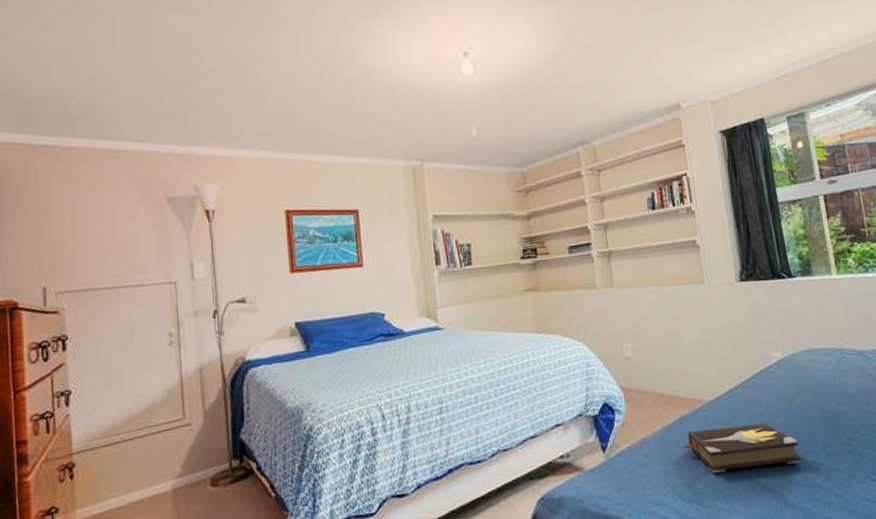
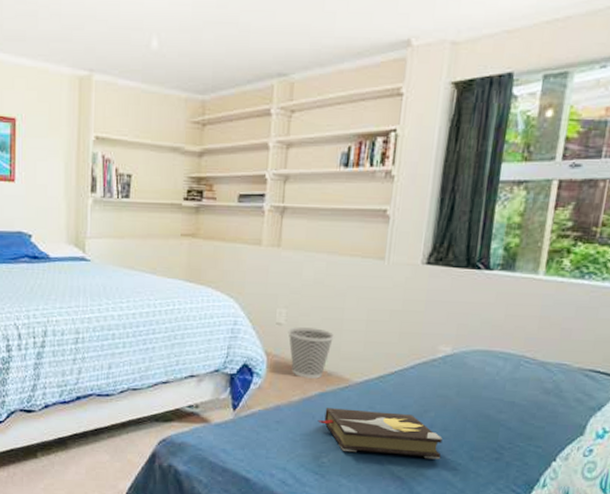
wastebasket: none [637,356,680,407] -> present [288,327,335,379]

